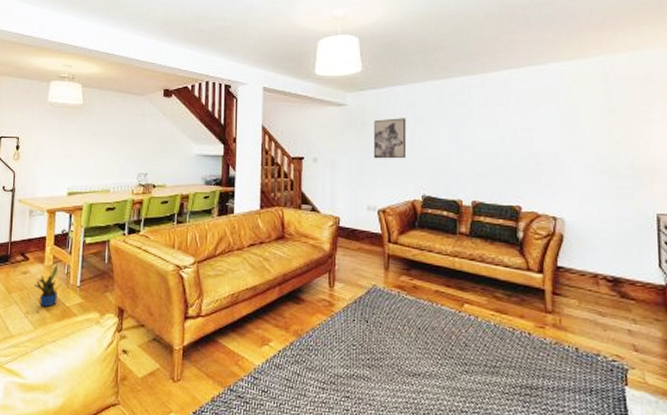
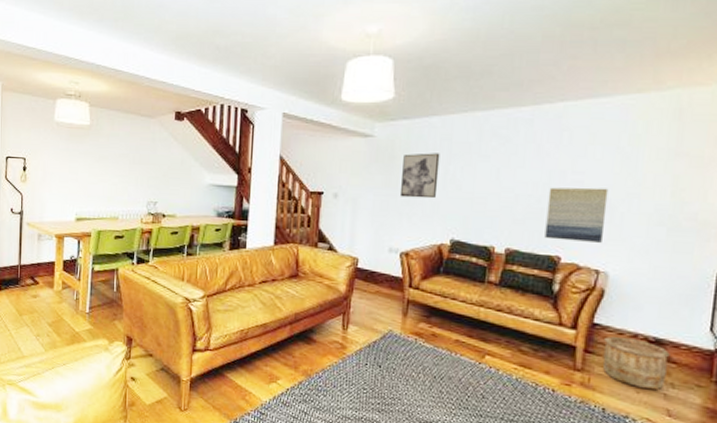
potted plant: present [33,263,63,307] -> none [43,288,72,331]
wall art: none [504,143,556,192] -> present [545,187,609,243]
wooden bucket: none [567,277,628,327] -> present [602,336,670,391]

